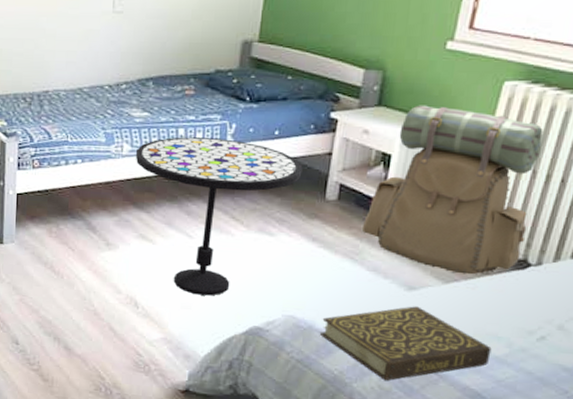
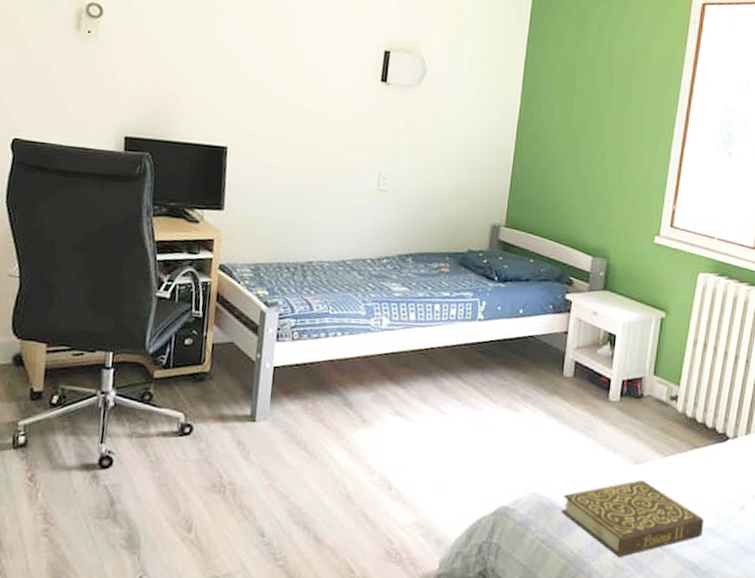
side table: present [135,137,303,296] -> none [393,312,544,475]
backpack: present [362,105,544,275] -> none [595,290,730,448]

